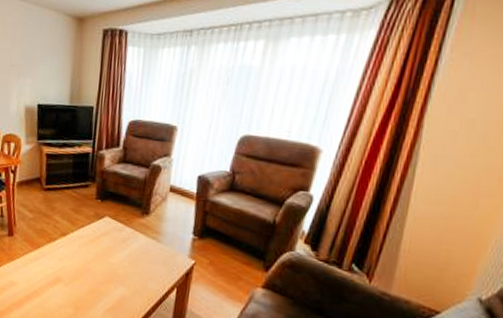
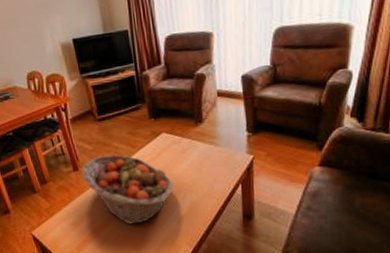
fruit basket: none [16,226,106,307] -> present [82,154,173,224]

